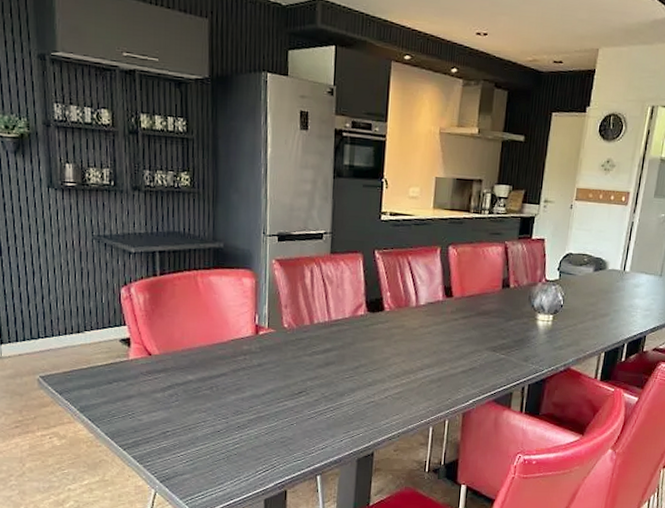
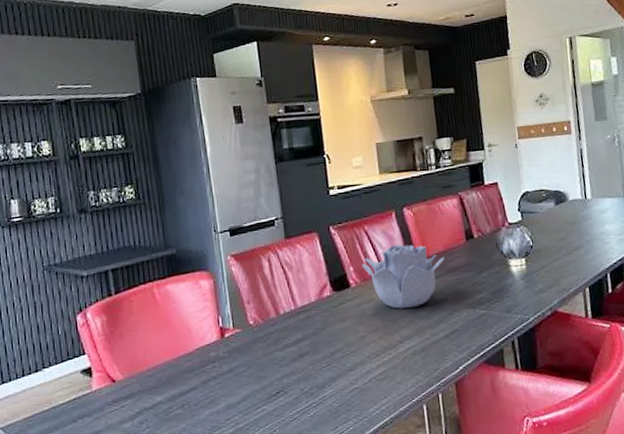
decorative bowl: none [398,280,478,341] -> present [361,244,445,309]

